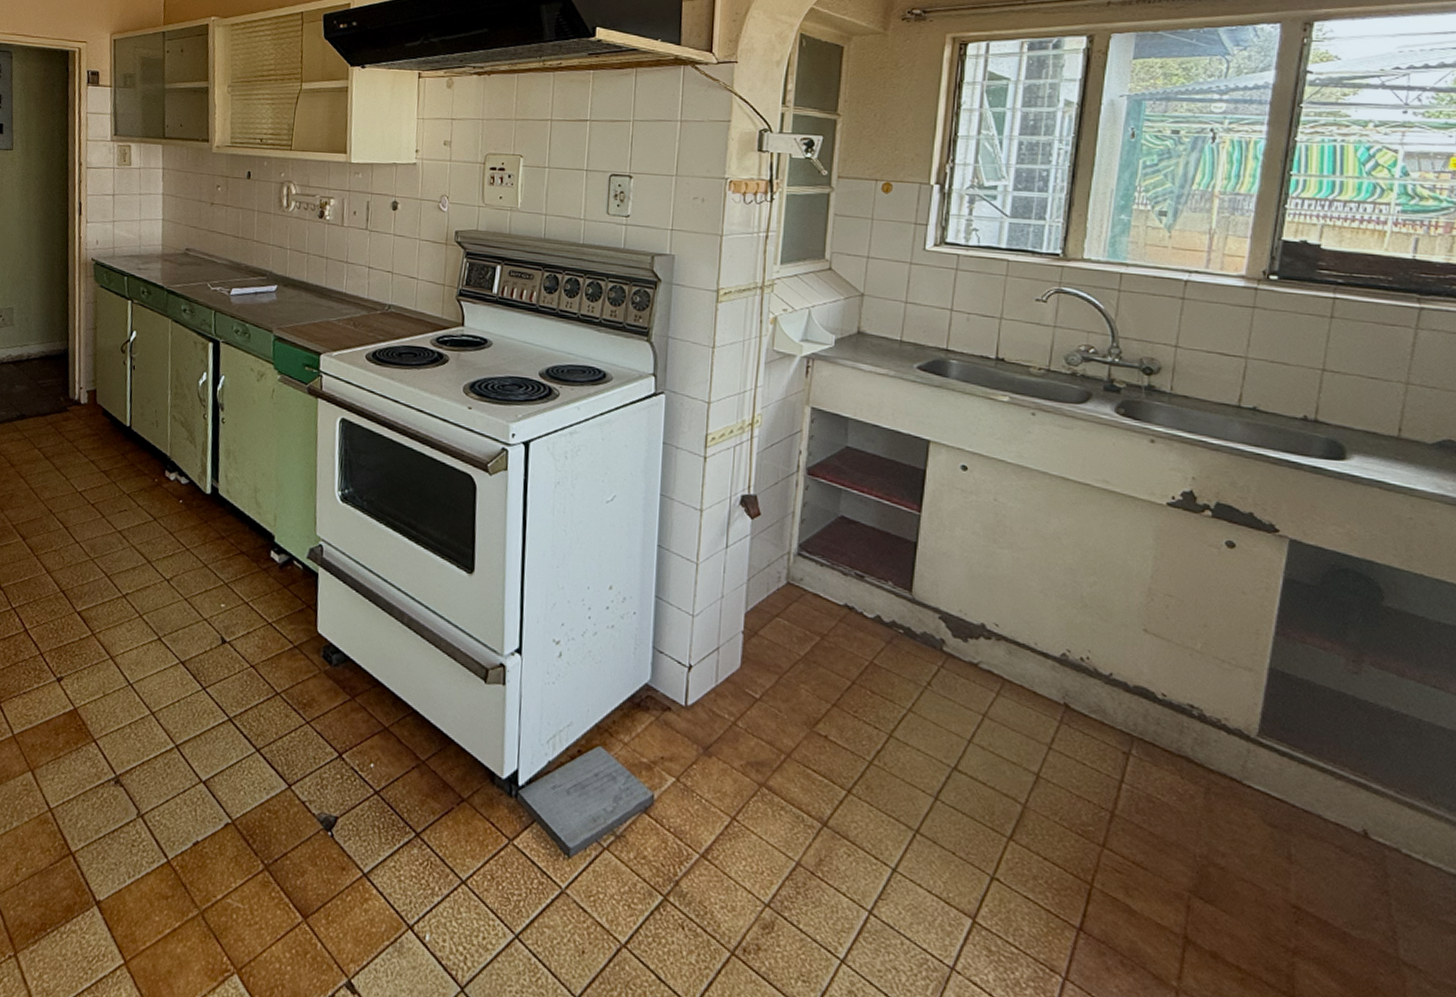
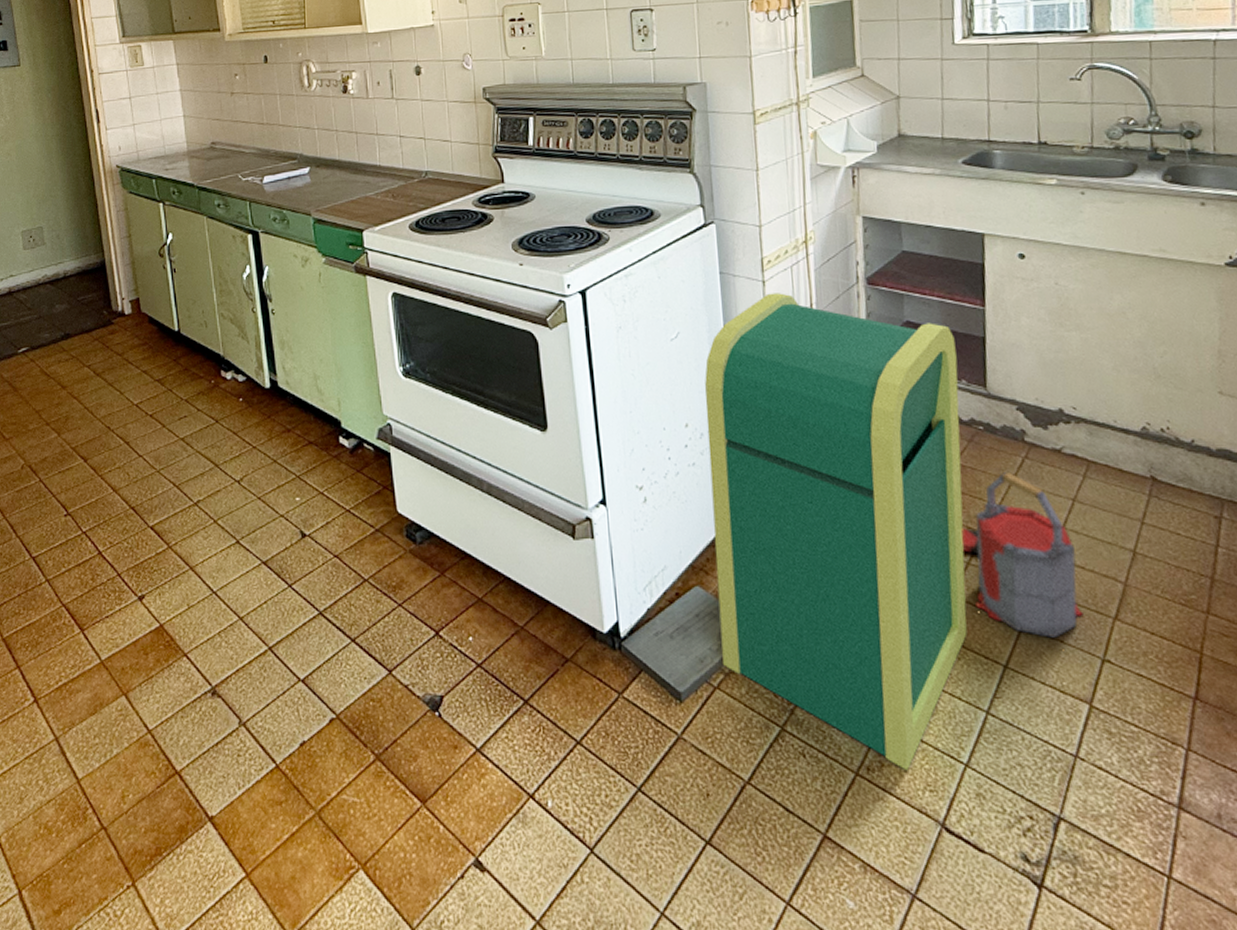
trash can: none [615,469,887,958] -> present [705,293,968,771]
bucket: none [866,678,980,849] -> present [961,472,1083,638]

